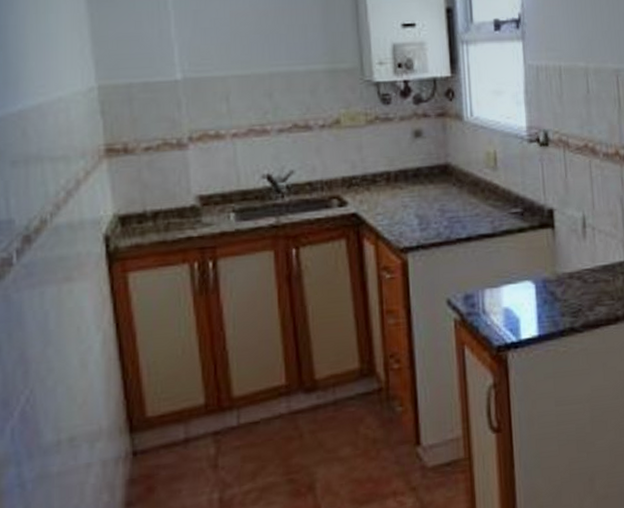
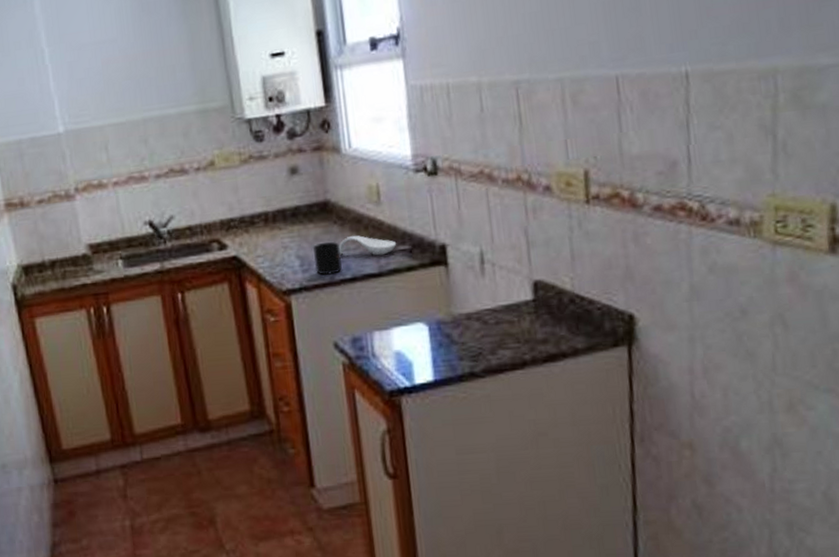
mug: none [431,202,458,234] -> present [312,241,342,275]
spoon rest: none [456,197,510,218] -> present [338,235,397,256]

